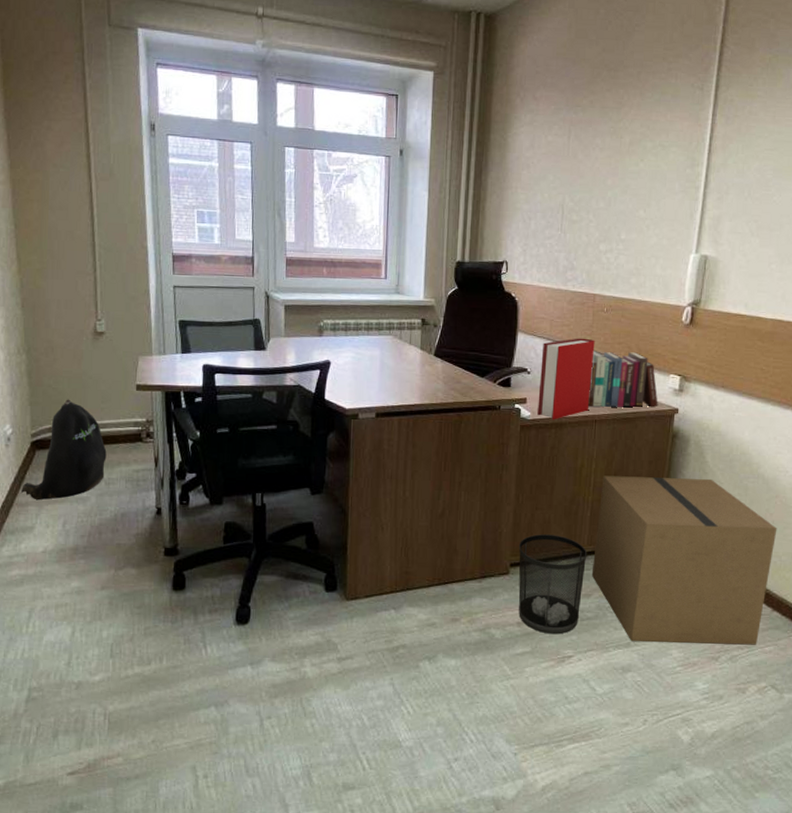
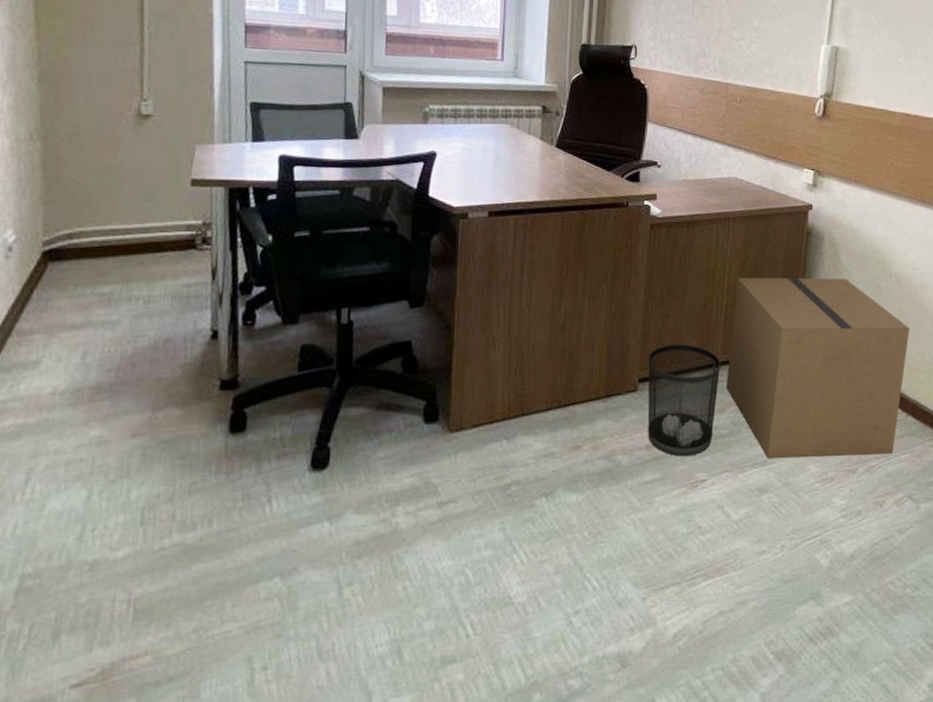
backpack: present [20,399,107,500] -> none [23,197,148,327]
book: present [537,338,595,420] -> none [668,129,728,218]
books: present [587,349,658,408] -> none [720,142,792,204]

